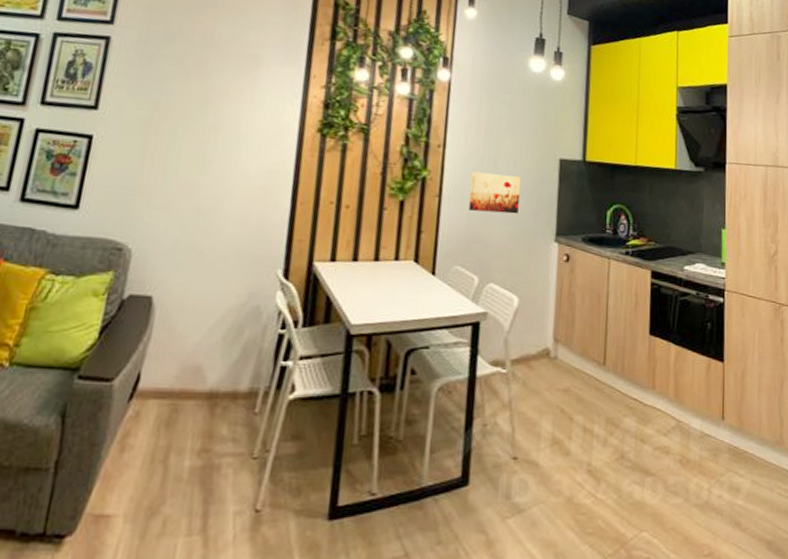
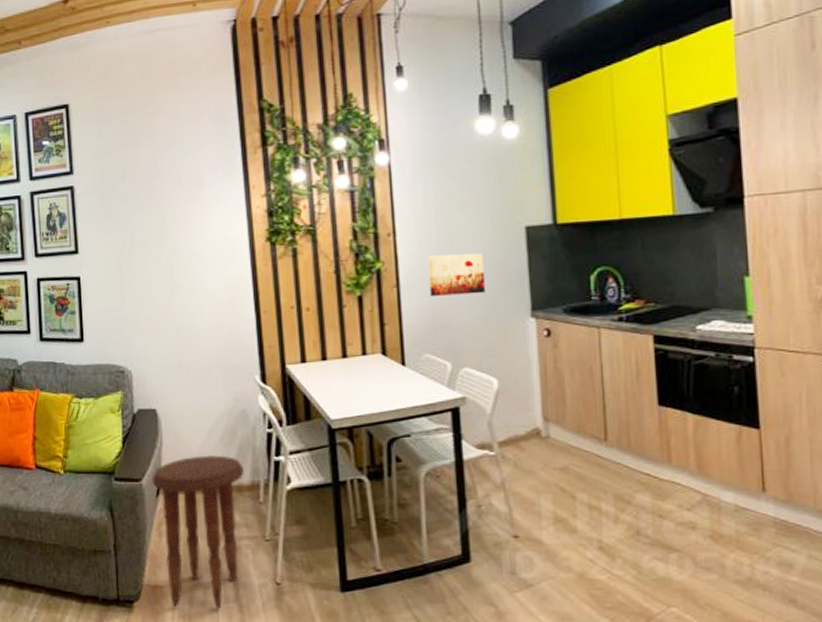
side table: none [116,354,244,544] -> present [151,455,244,609]

